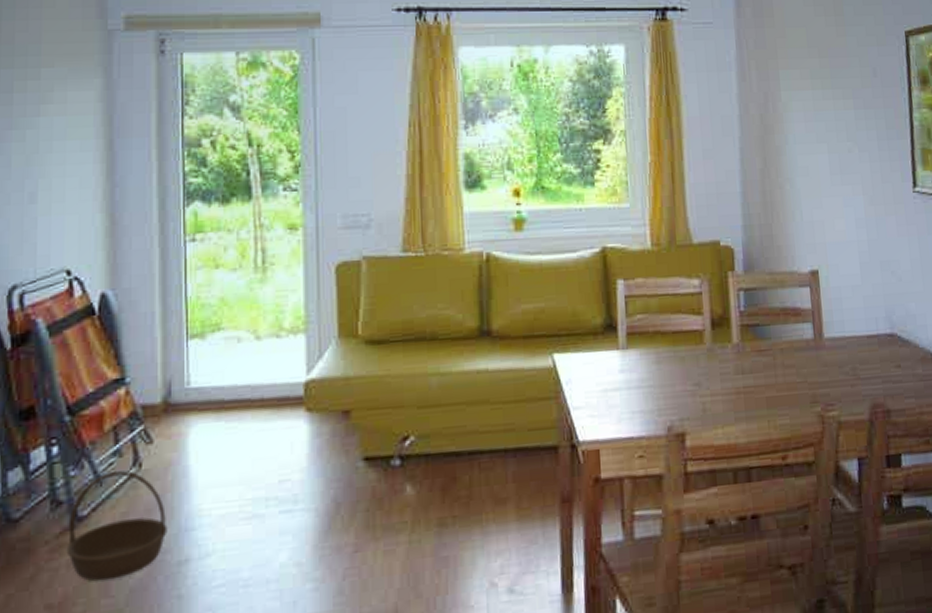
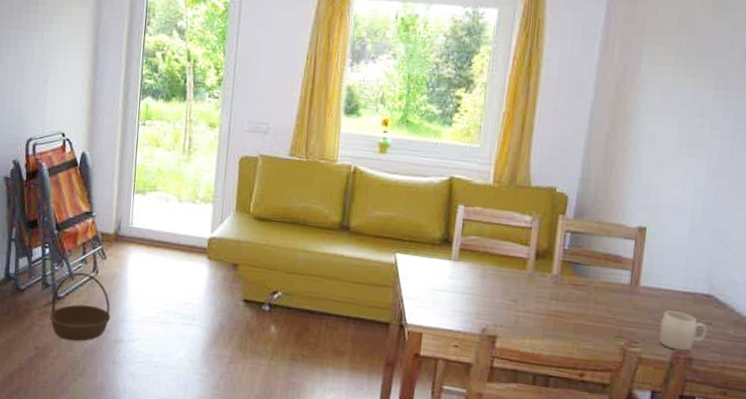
mug: none [851,359,898,405] -> present [659,310,708,351]

